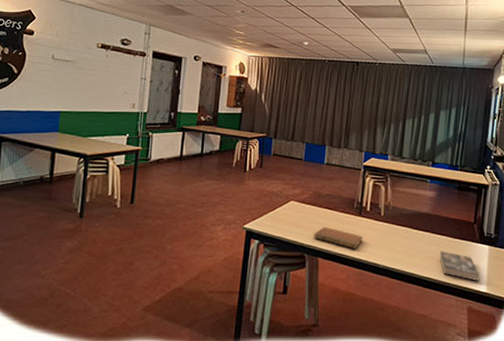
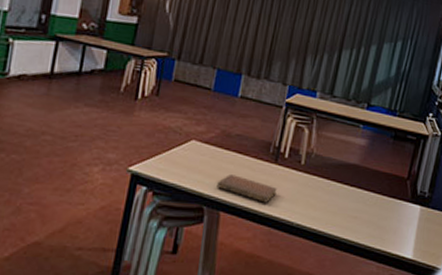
book: present [439,251,479,282] -> none [363,209,407,247]

